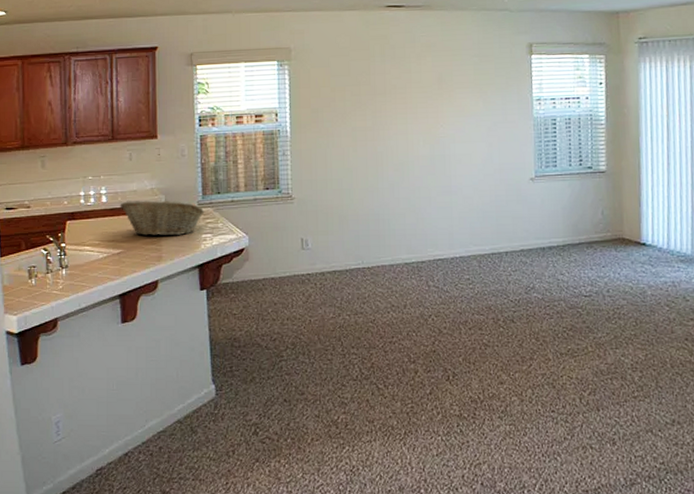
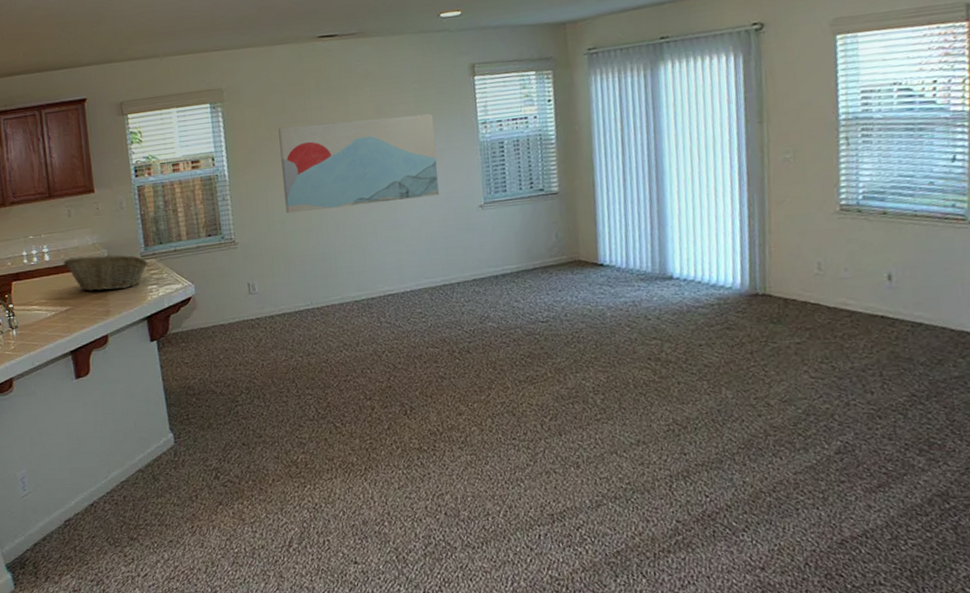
wall art: none [342,87,493,173] -> present [278,113,439,214]

